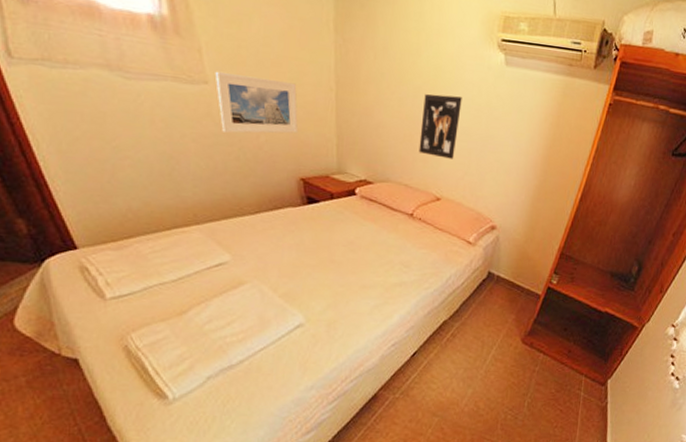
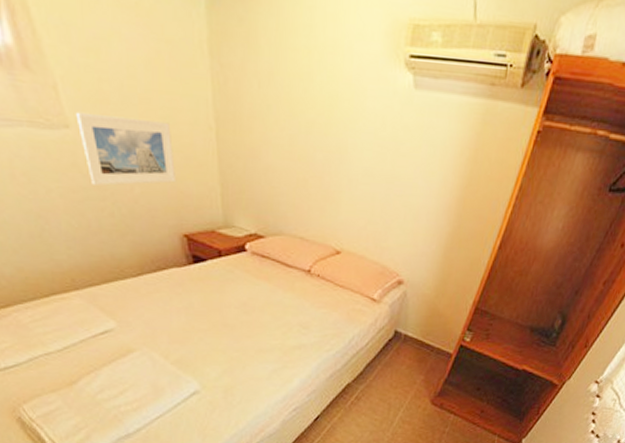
wall art: present [418,94,462,159] -> none [314,128,363,206]

